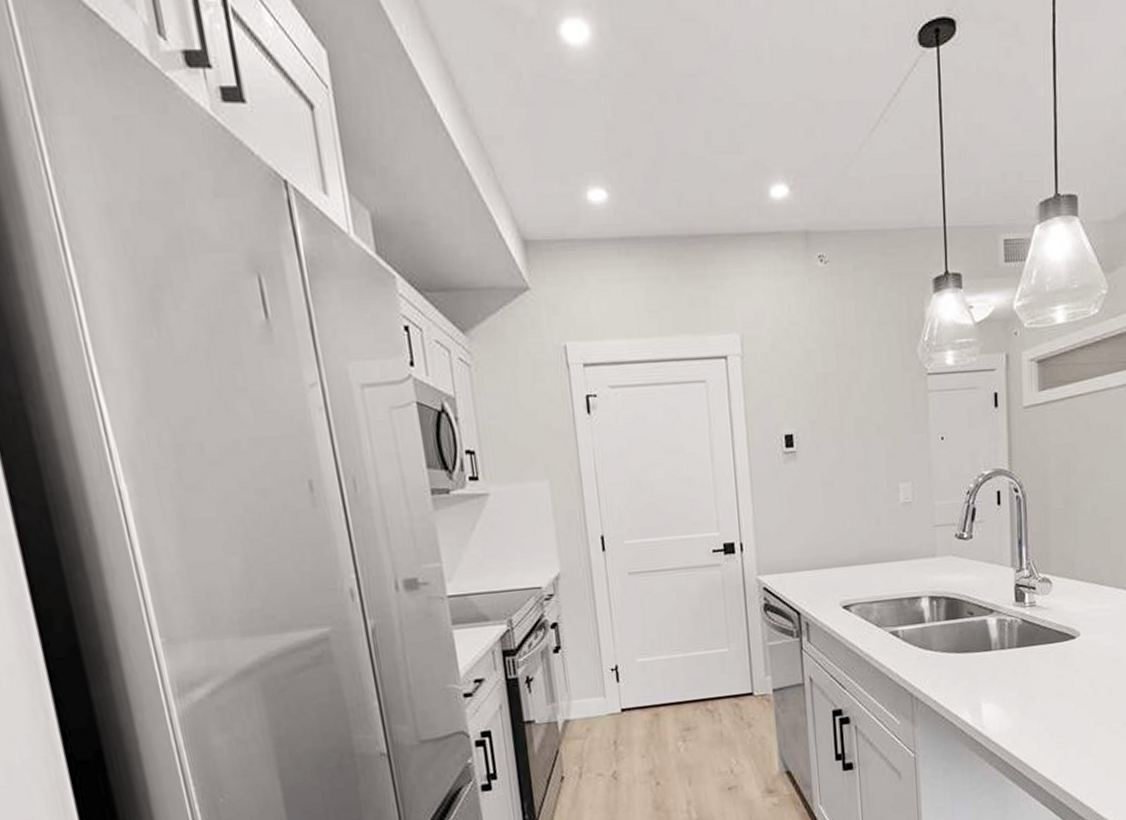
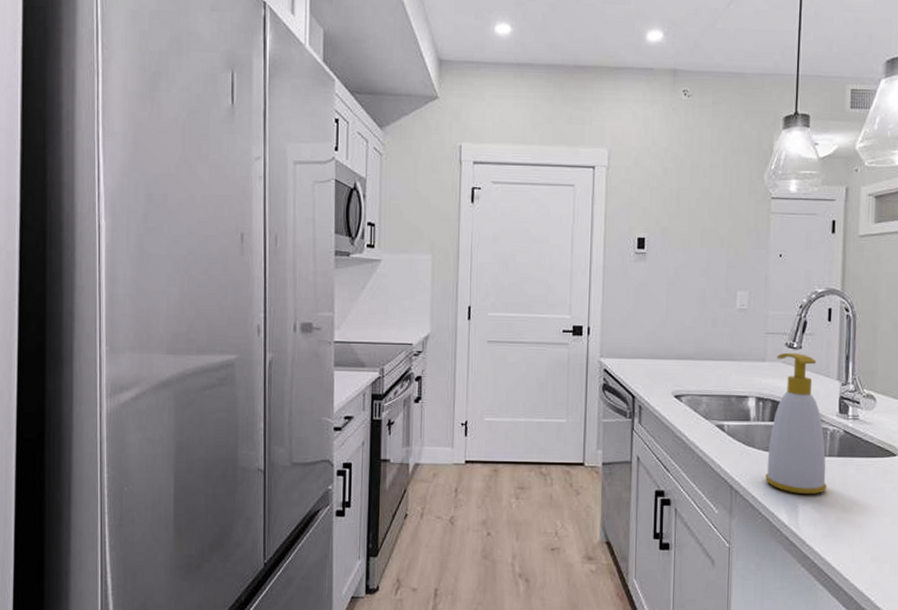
soap bottle: none [945,543,1008,692] -> present [765,352,827,495]

